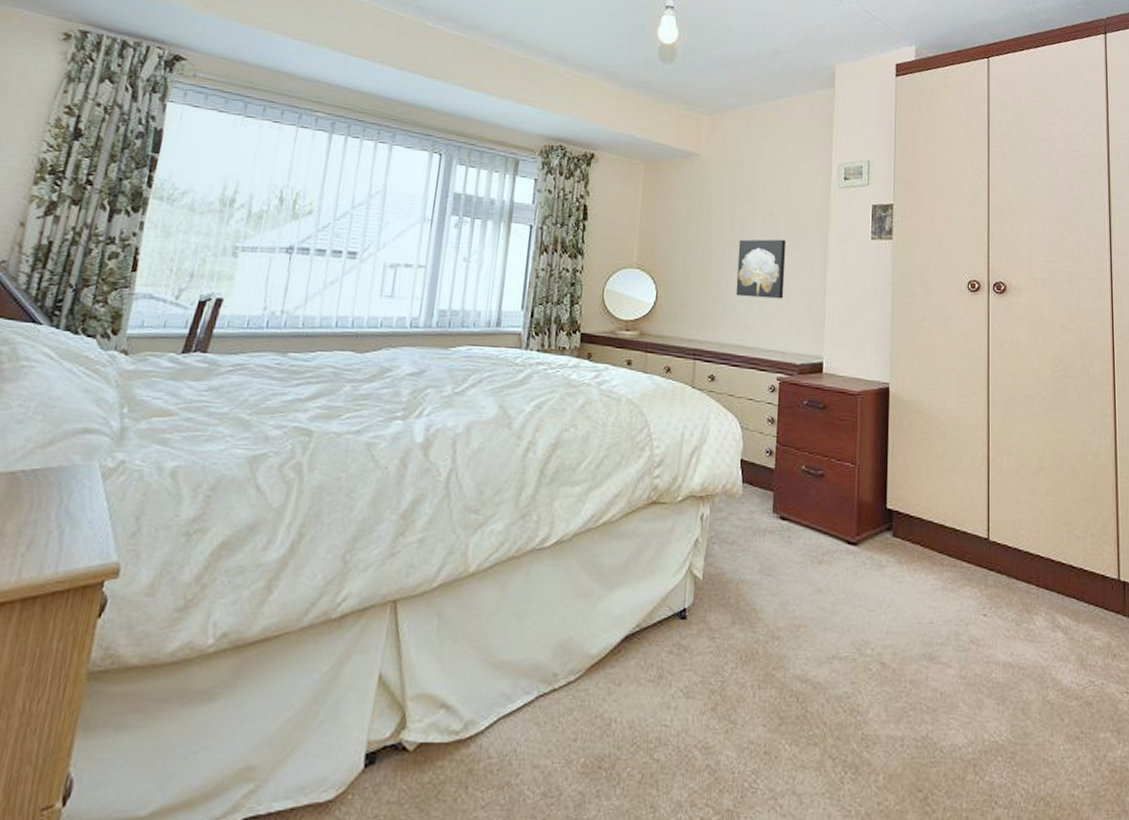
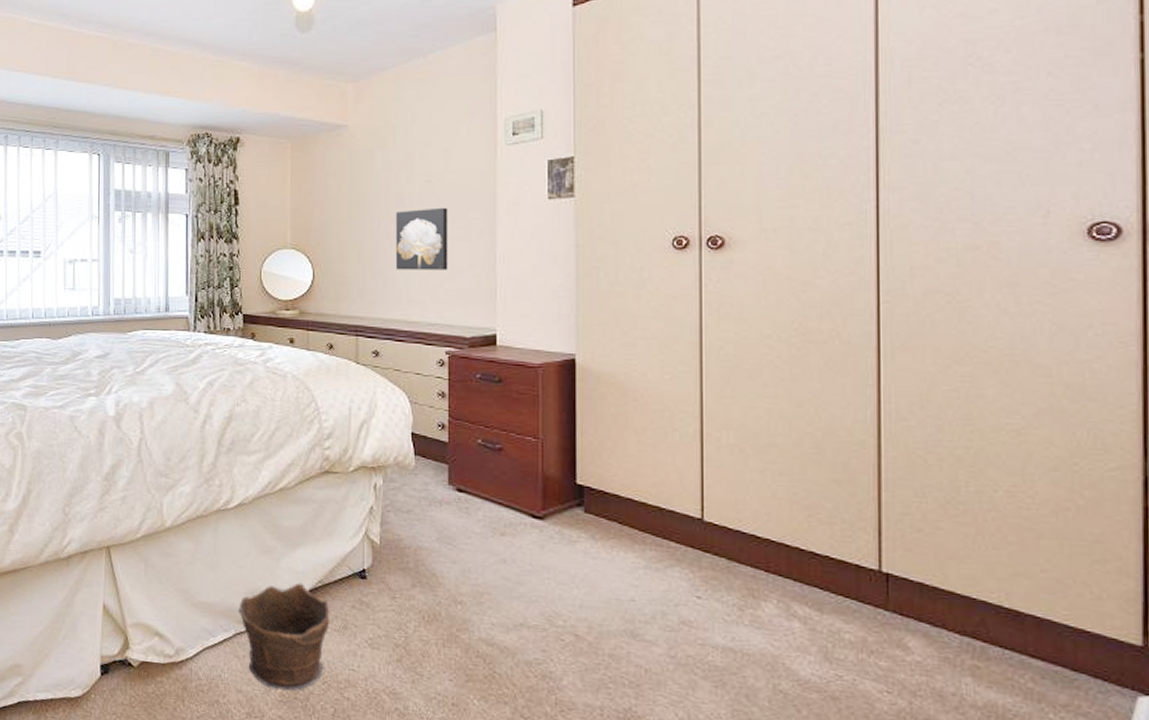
clay pot: none [544,628,645,758] -> present [238,582,330,690]

